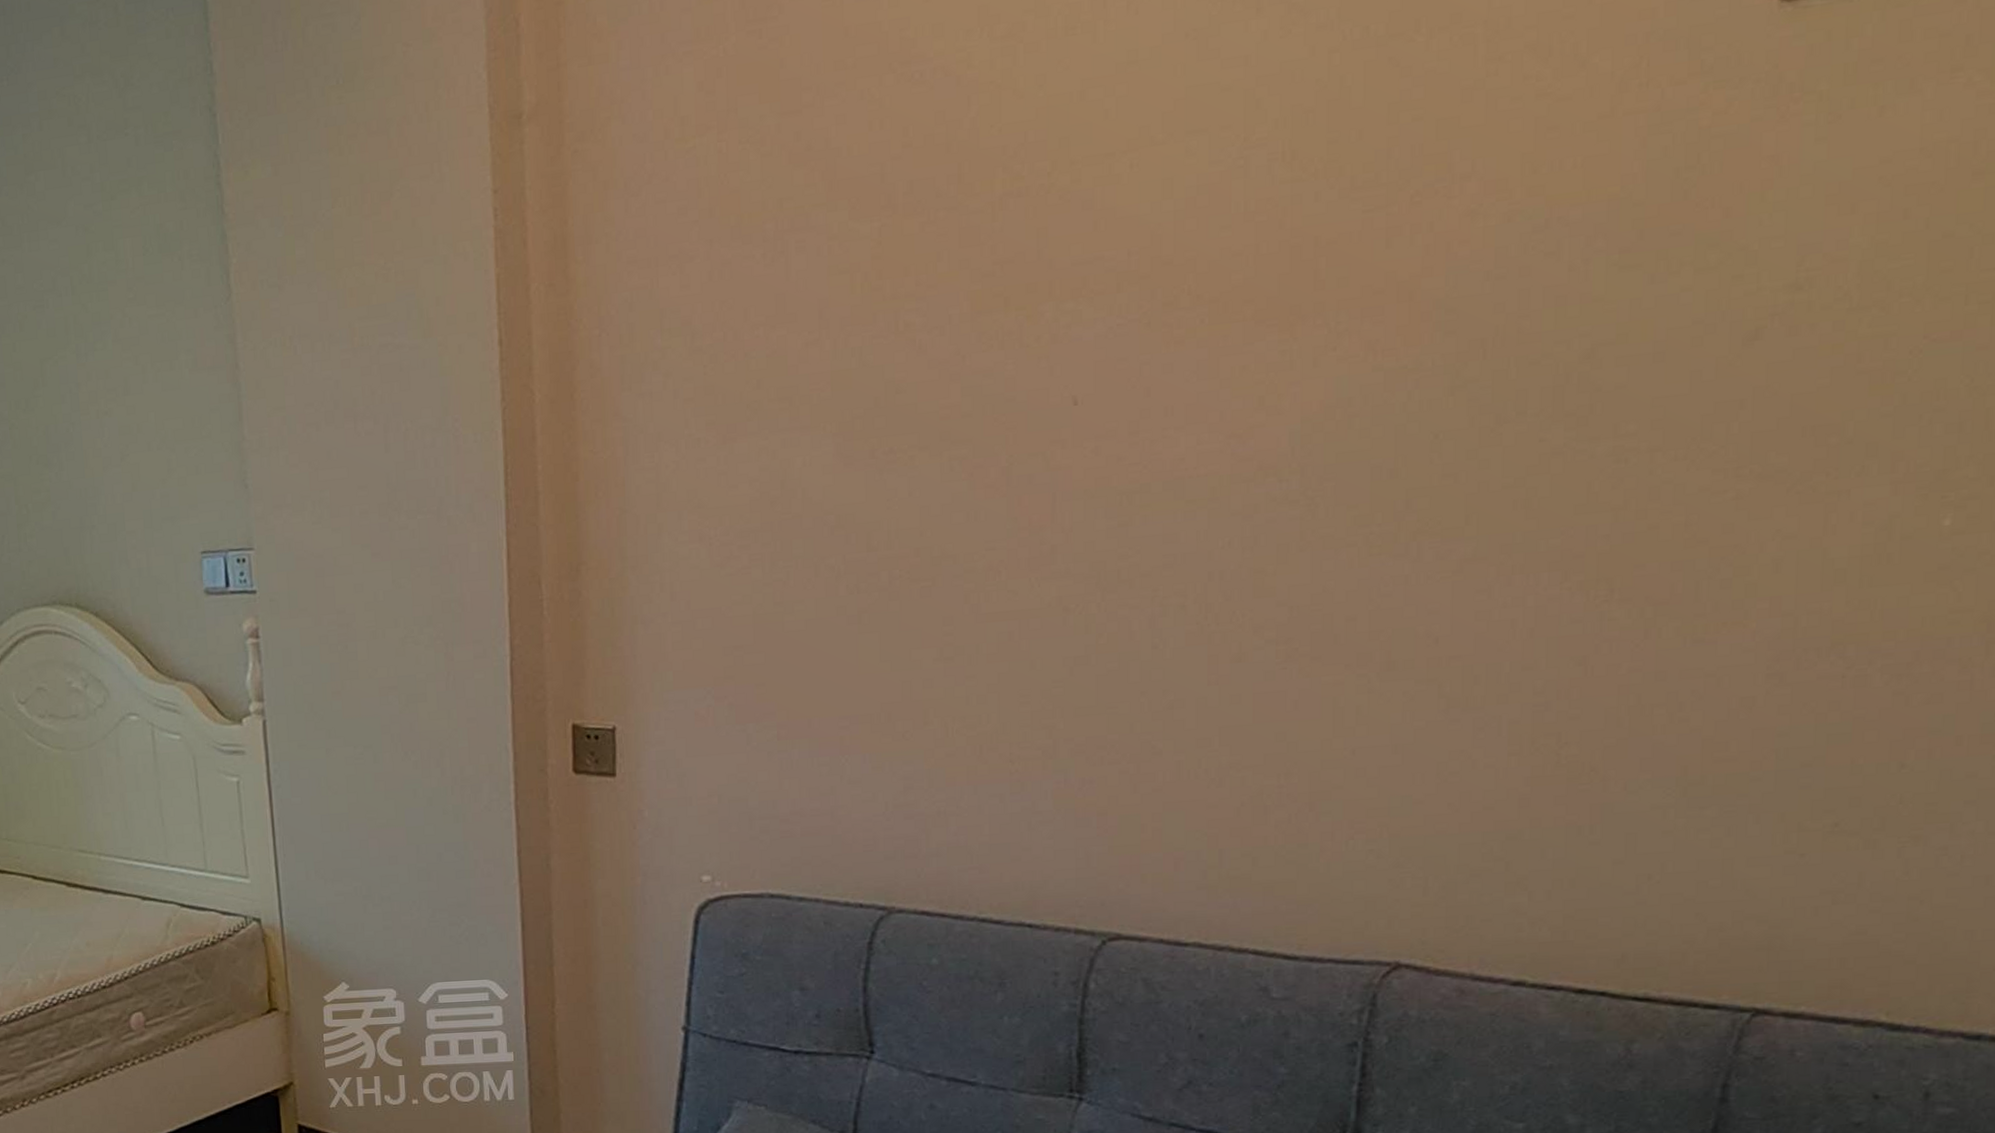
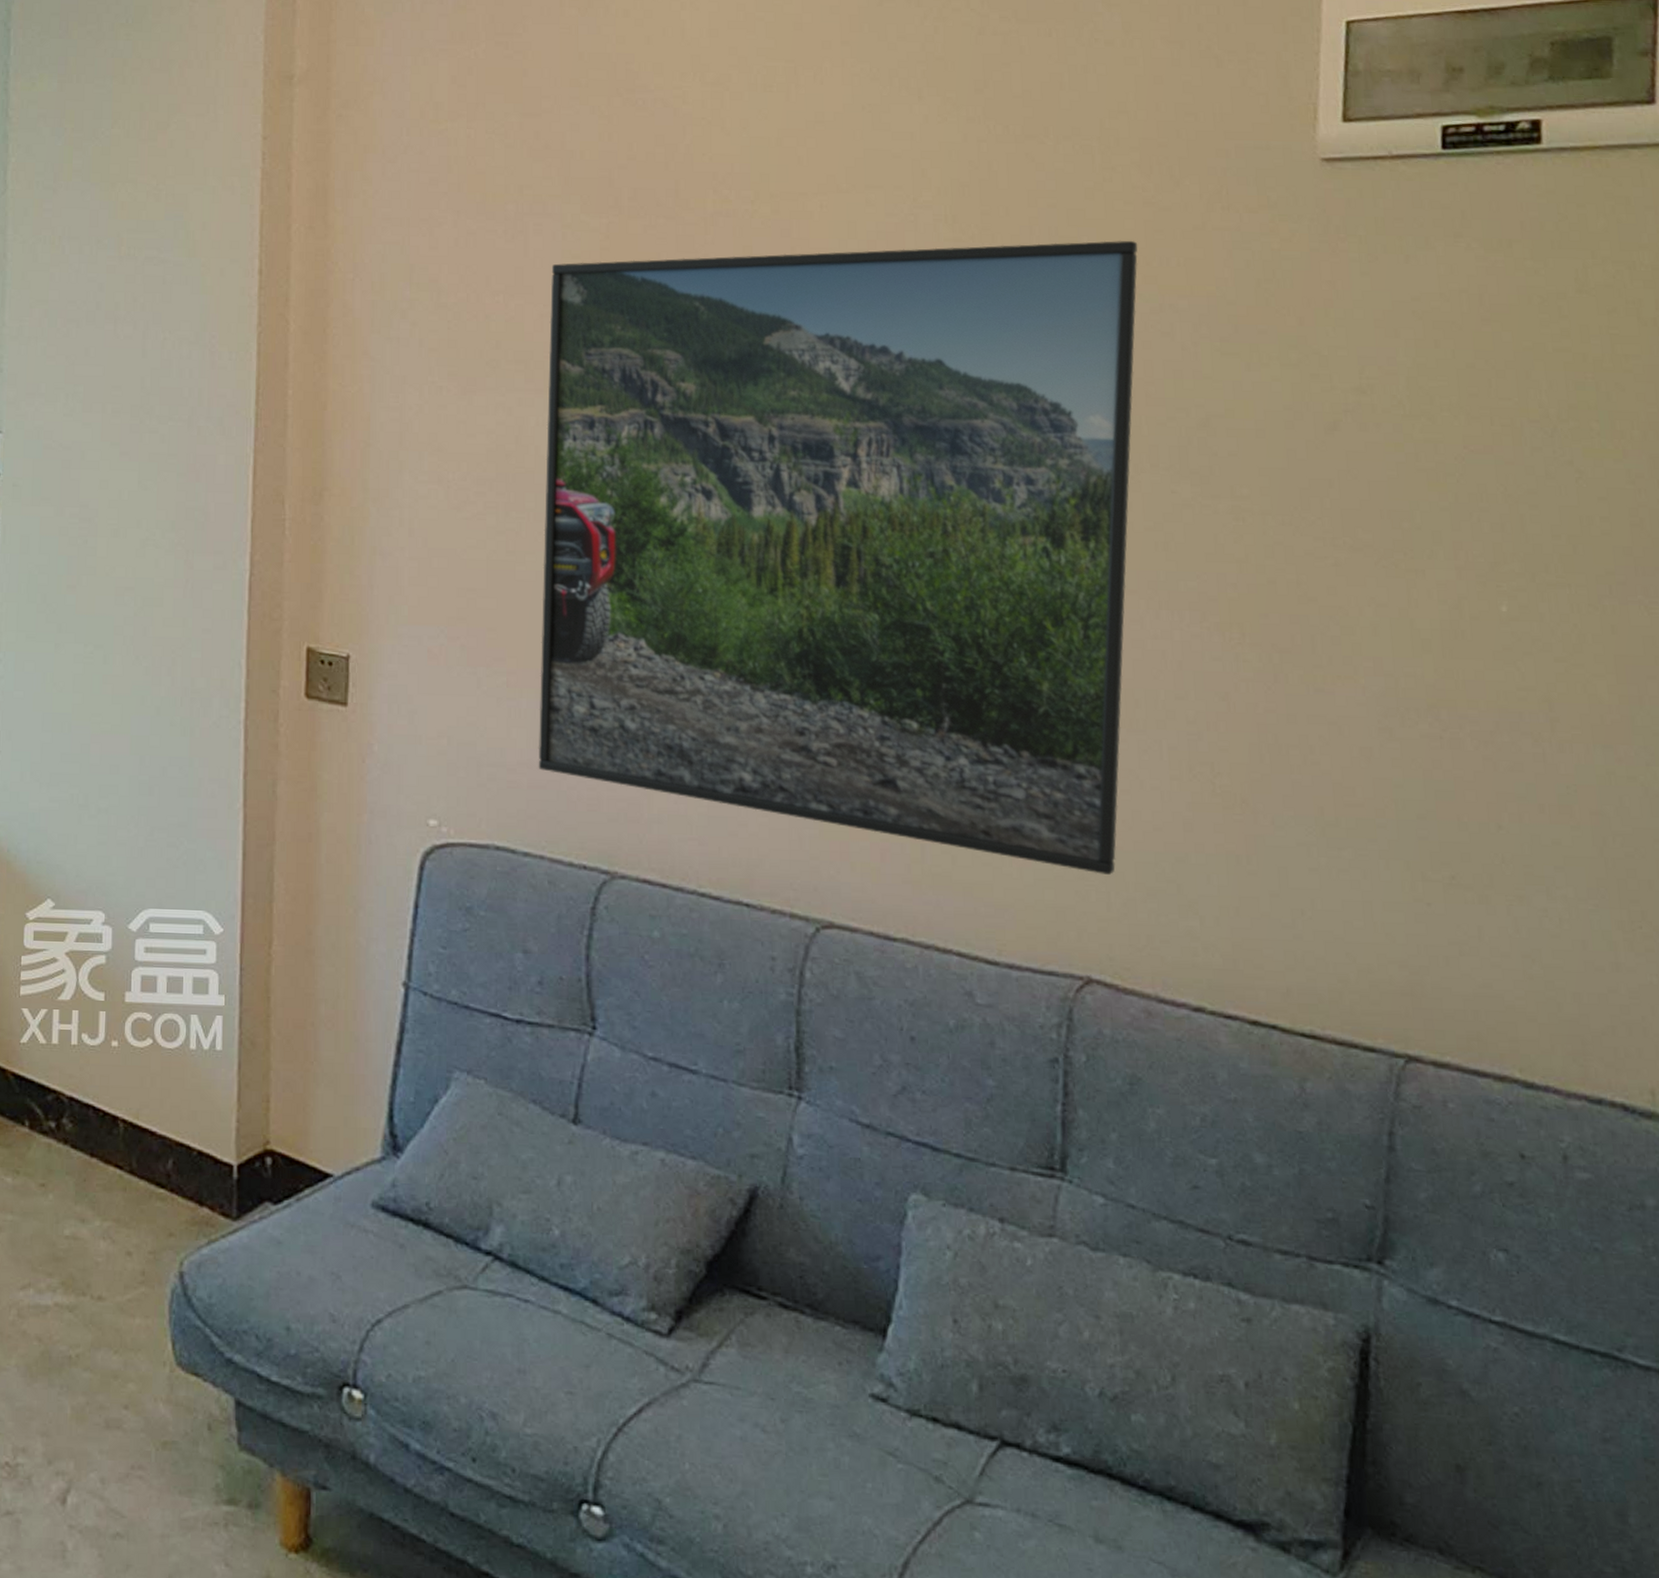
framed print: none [811,145,1525,861] -> present [538,240,1138,875]

